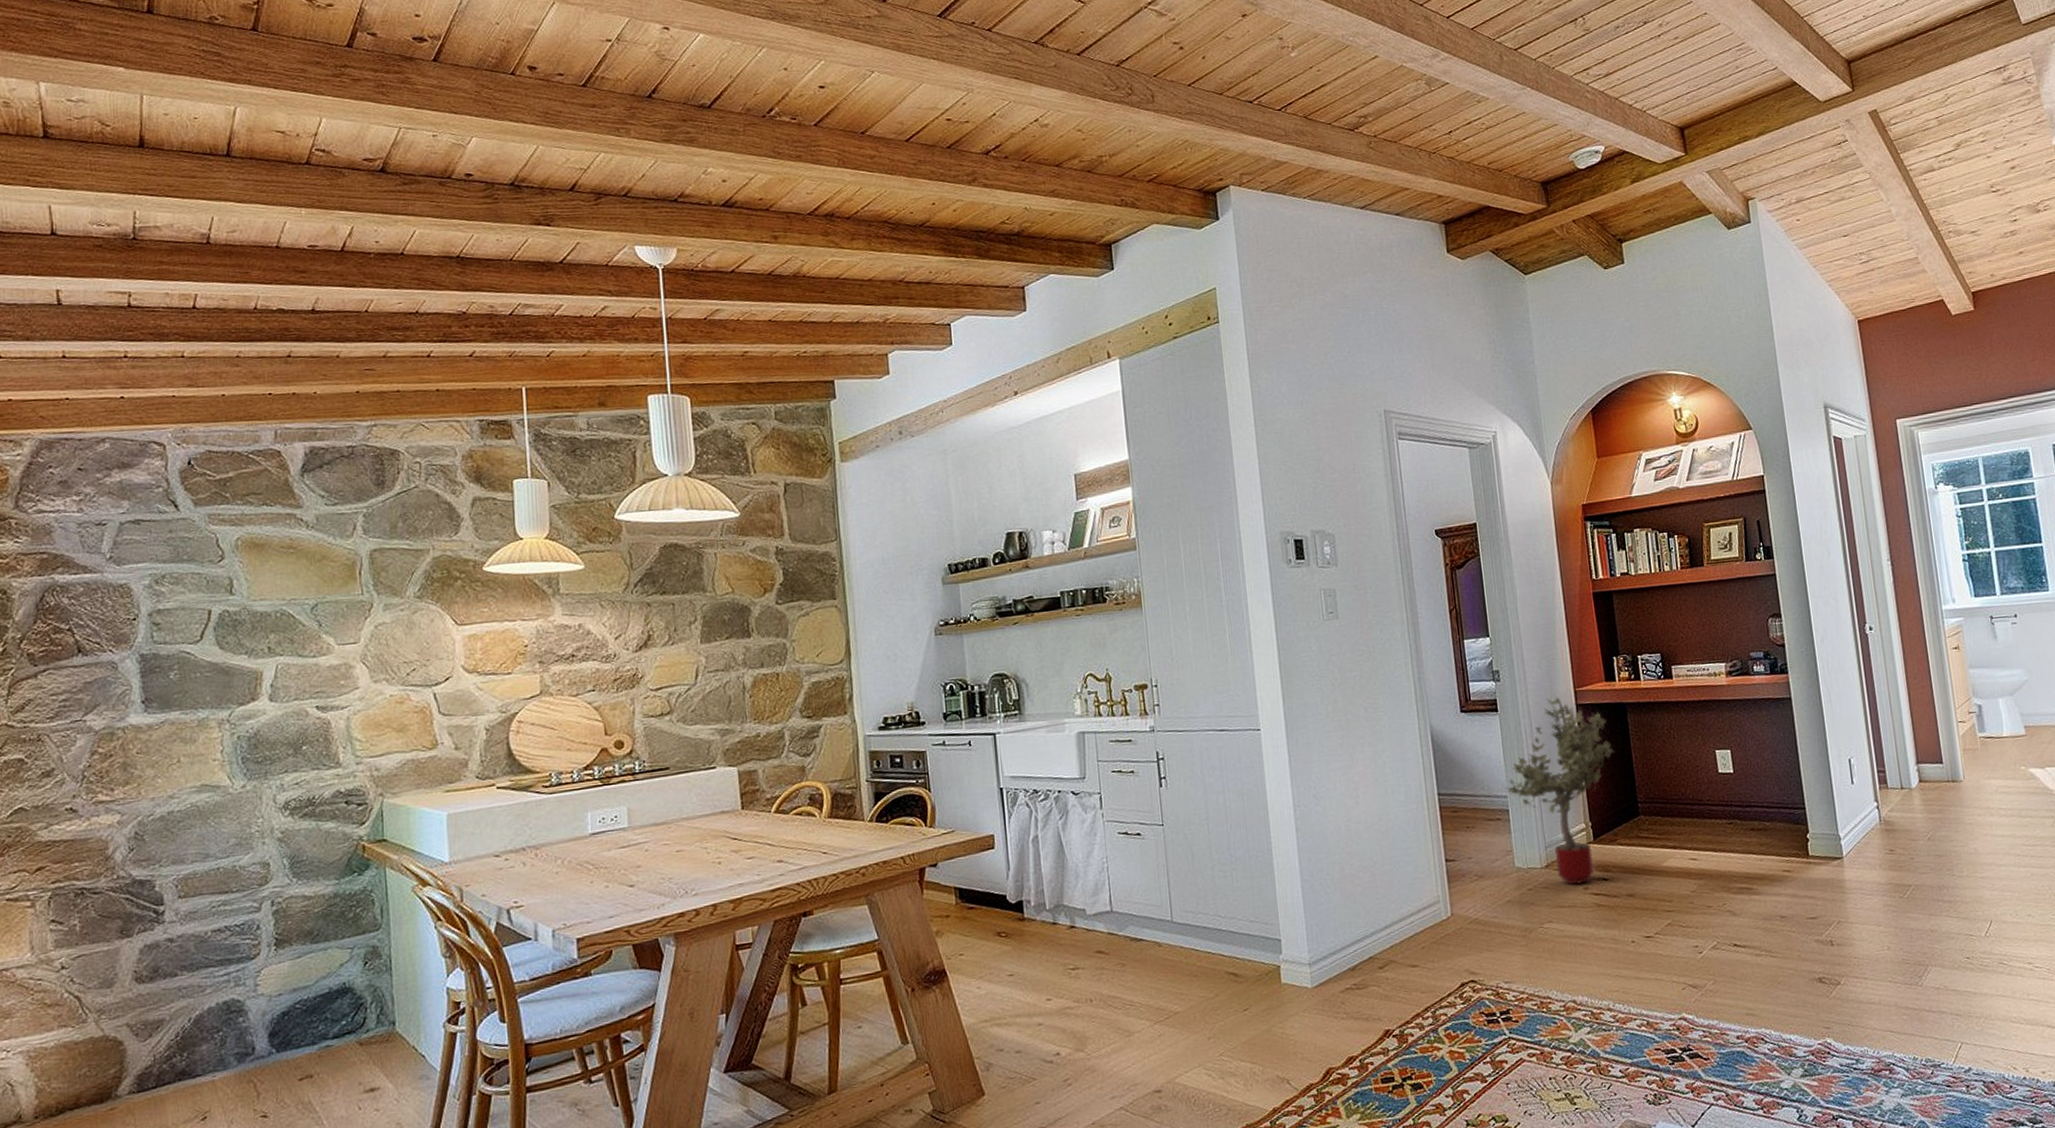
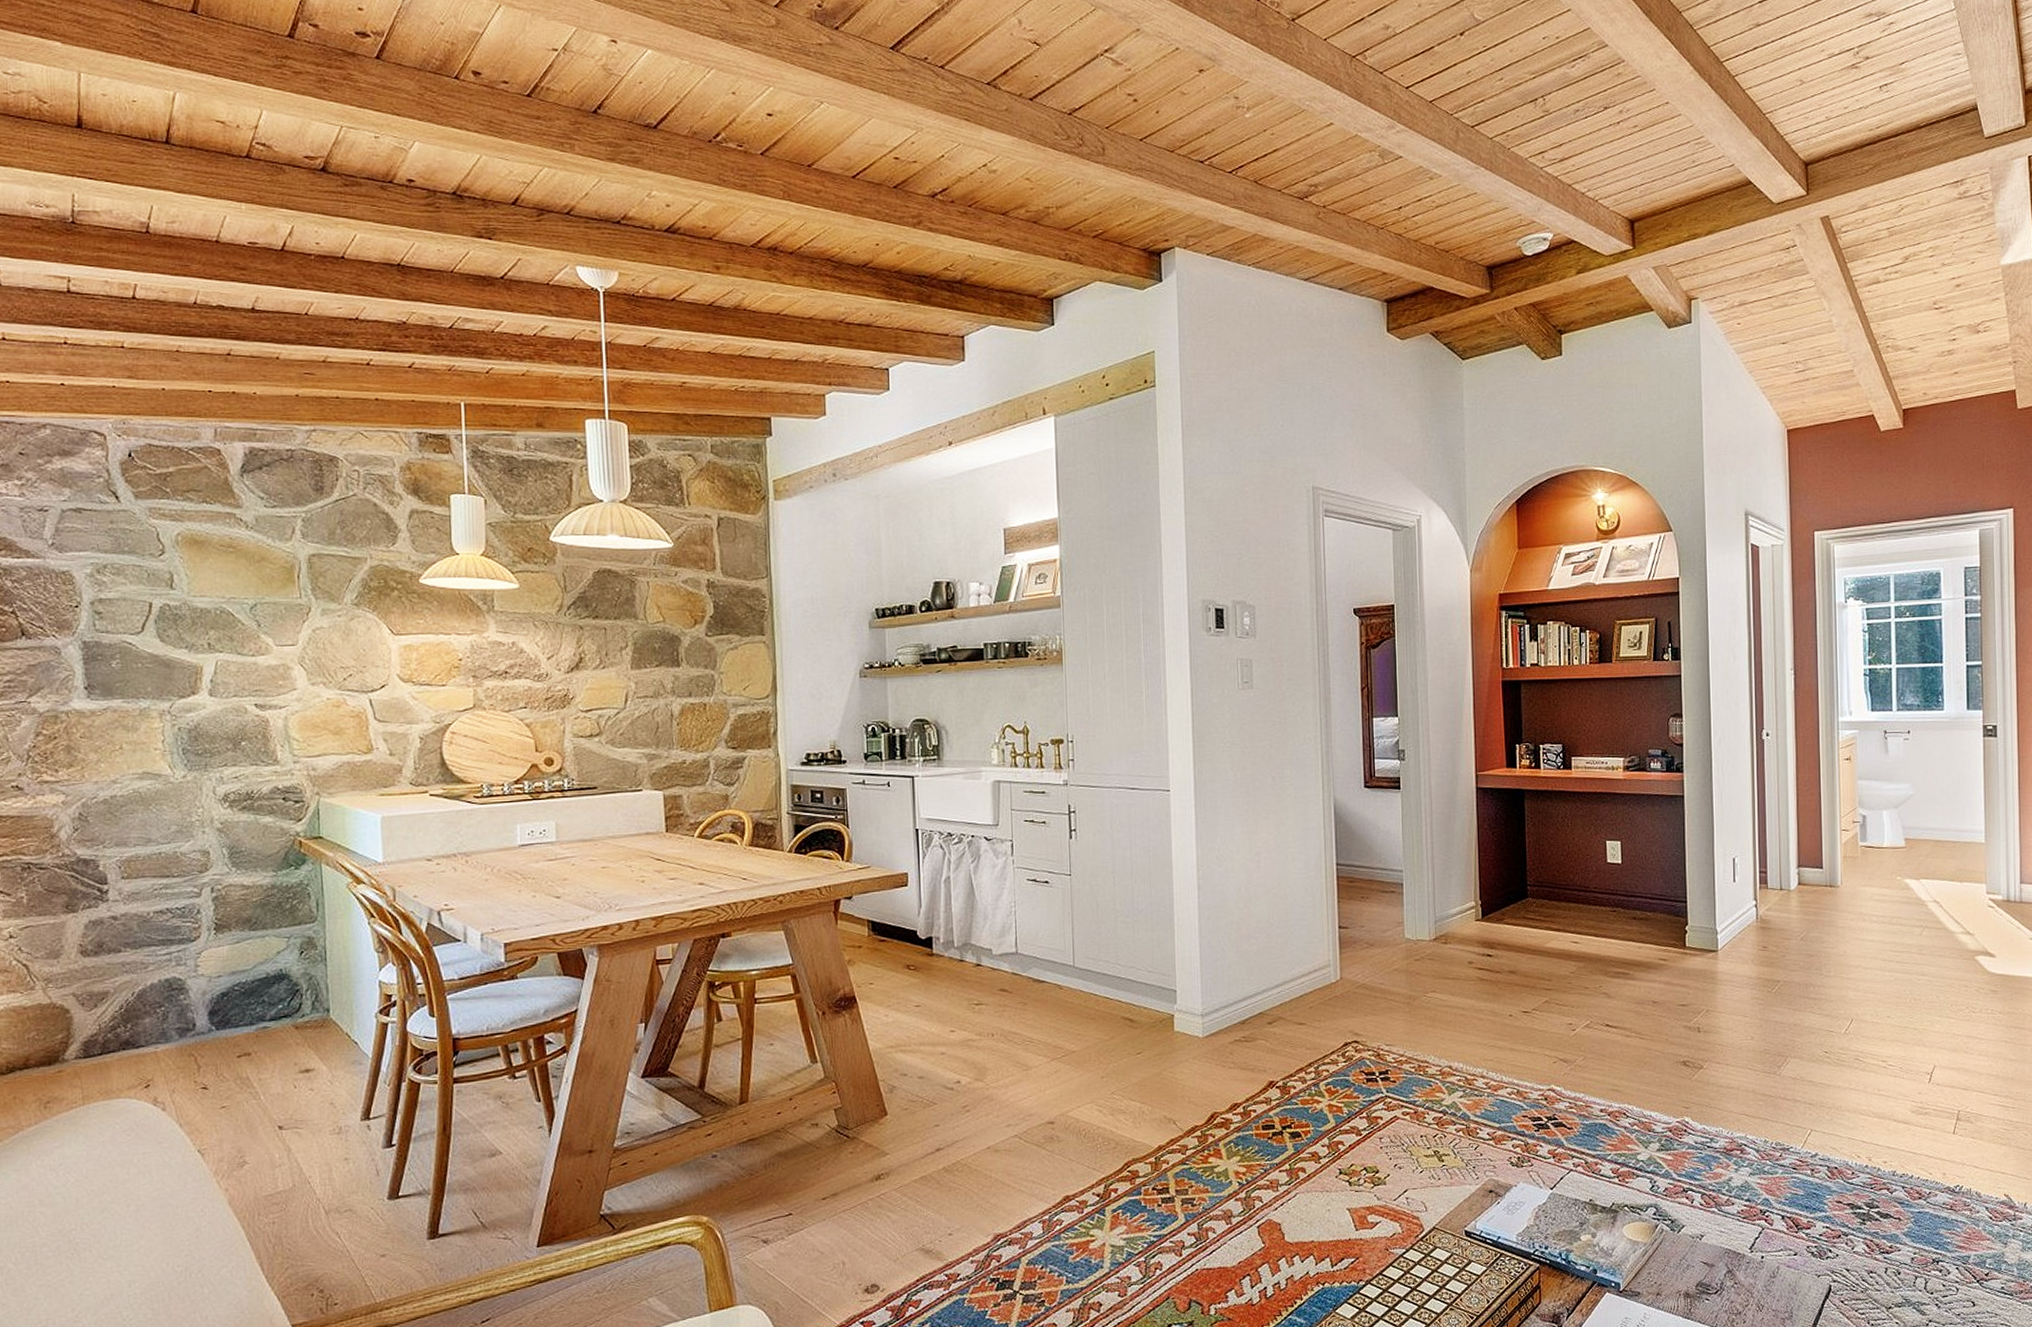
potted tree: present [1505,696,1615,885] -> none [1402,778,1510,959]

